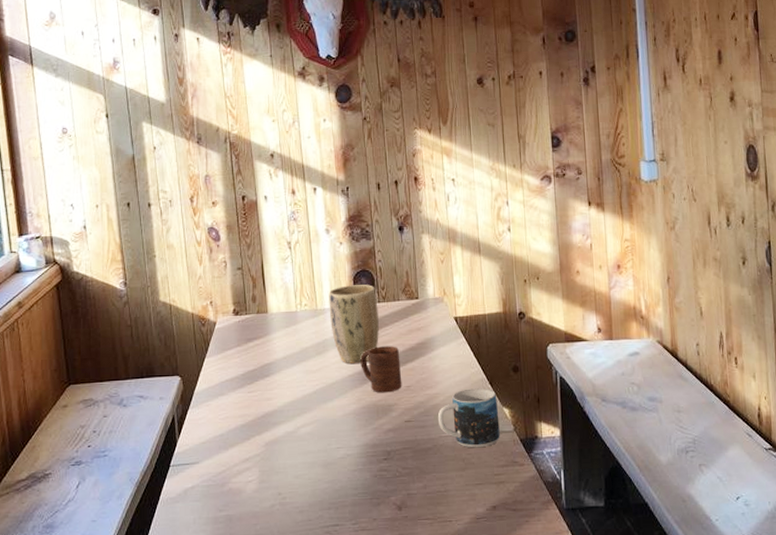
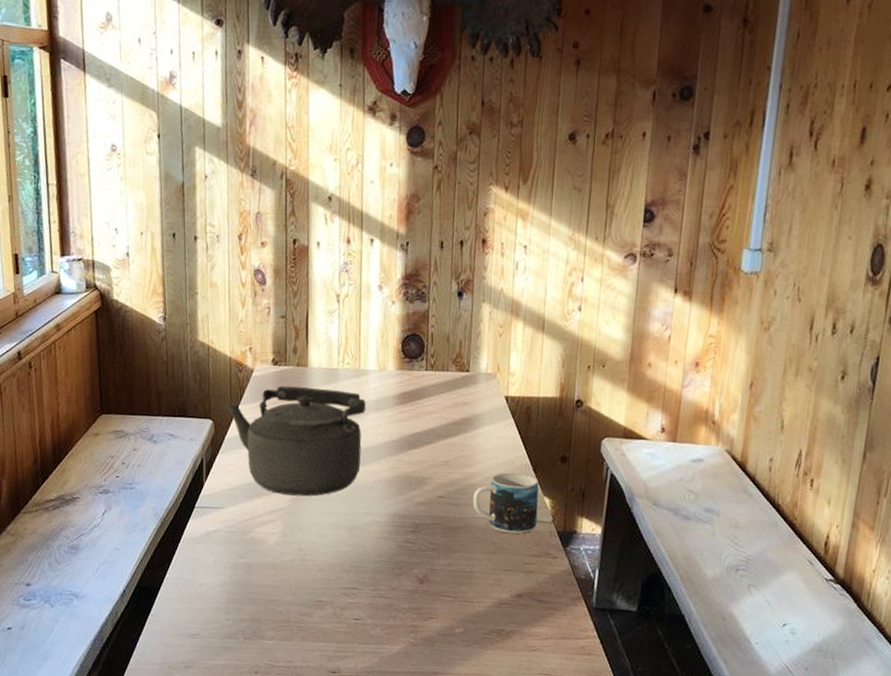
kettle: none [191,331,328,441] -> present [225,385,366,497]
plant pot: present [329,285,379,364] -> none [372,348,425,432]
cup: present [360,346,402,393] -> none [398,416,441,466]

